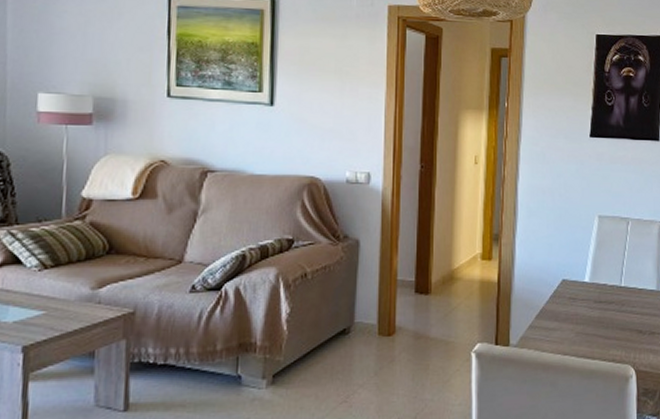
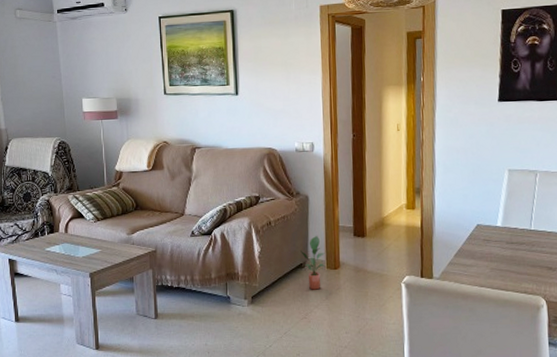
potted plant: none [345,291,377,364] -> present [300,235,325,290]

